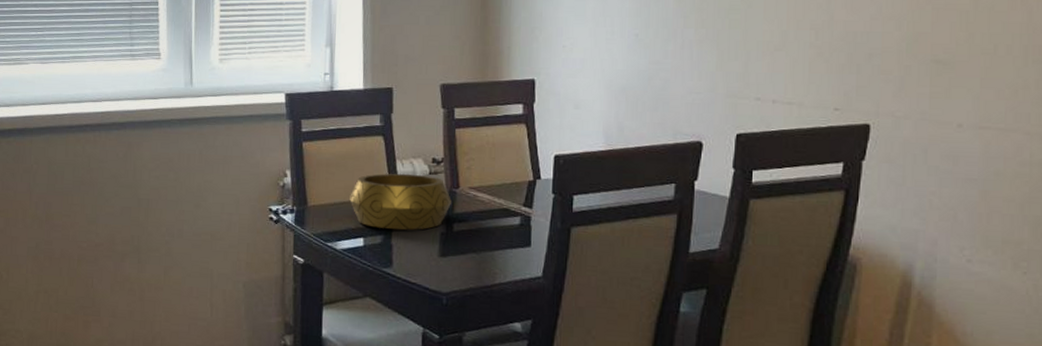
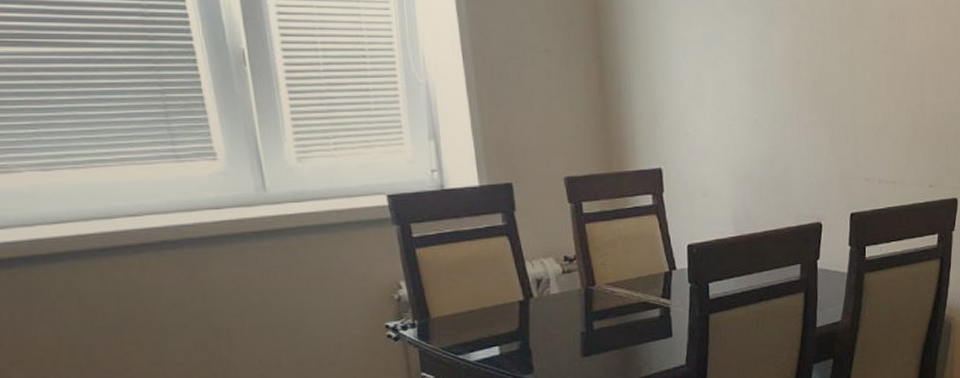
decorative bowl: present [349,173,451,230] -> none [478,274,589,334]

